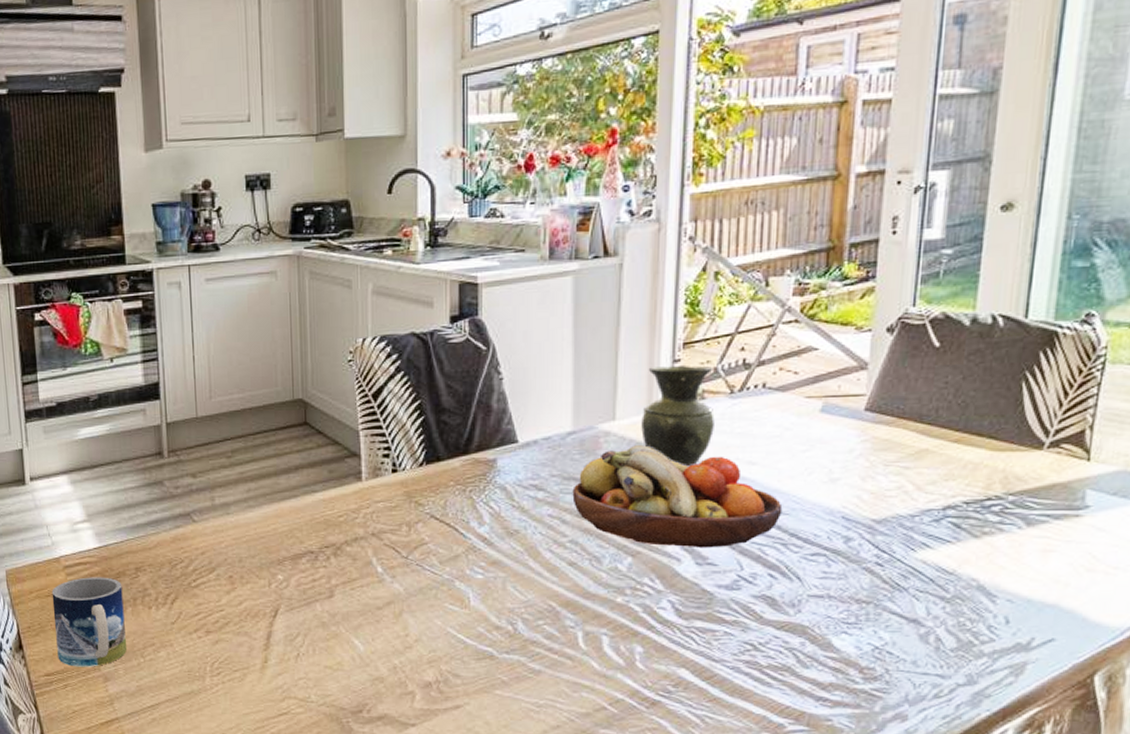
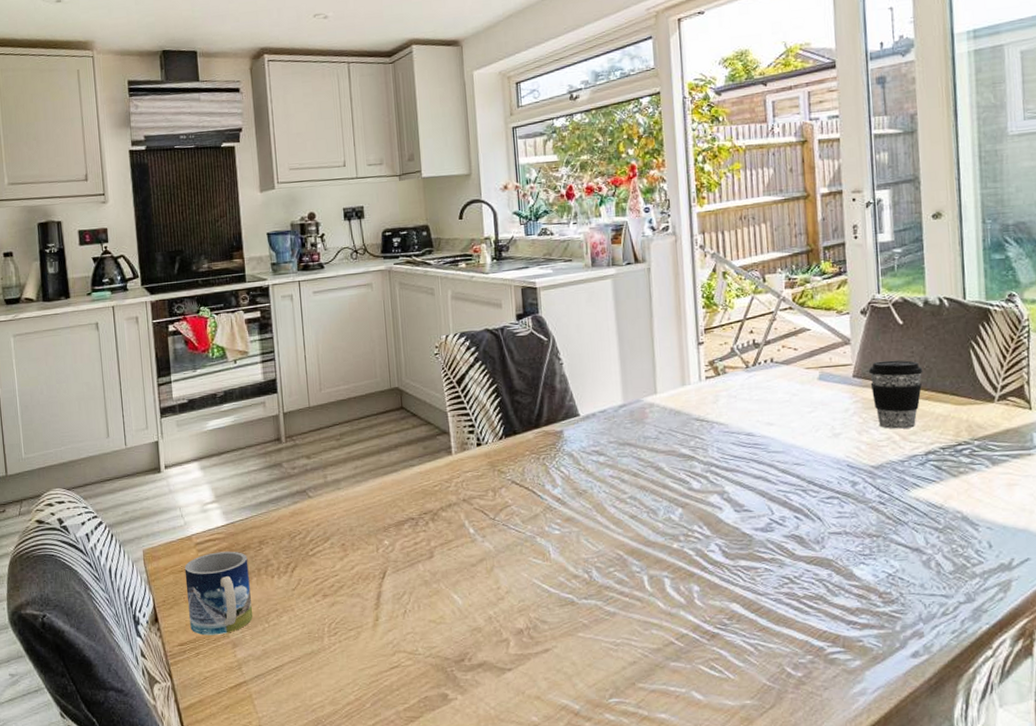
fruit bowl: present [572,445,783,548] -> none [627,413,799,498]
vase: present [641,366,715,467] -> none [678,347,737,430]
coffee cup: none [886,391,957,477] -> present [869,360,923,429]

